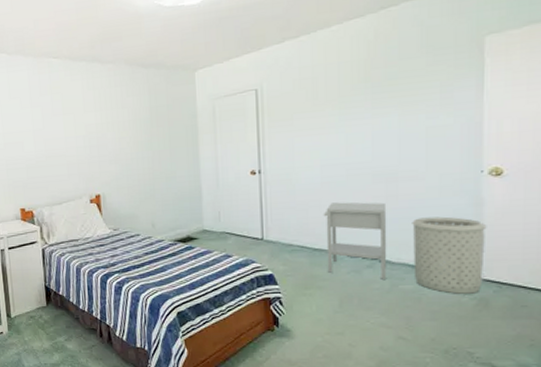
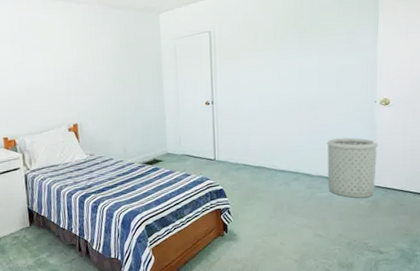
nightstand: present [323,202,387,279] -> none [261,127,309,189]

